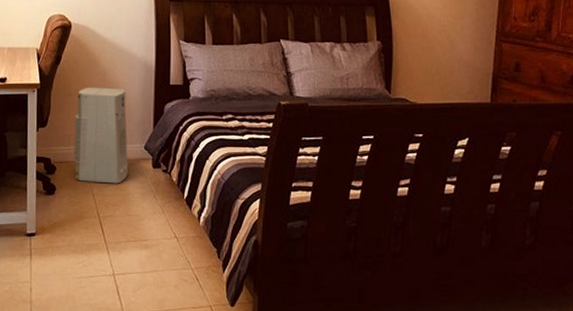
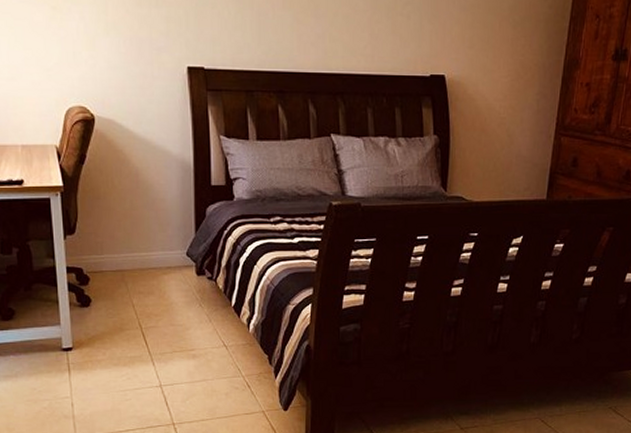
air purifier: present [74,87,129,184] -> none [107,189,171,293]

